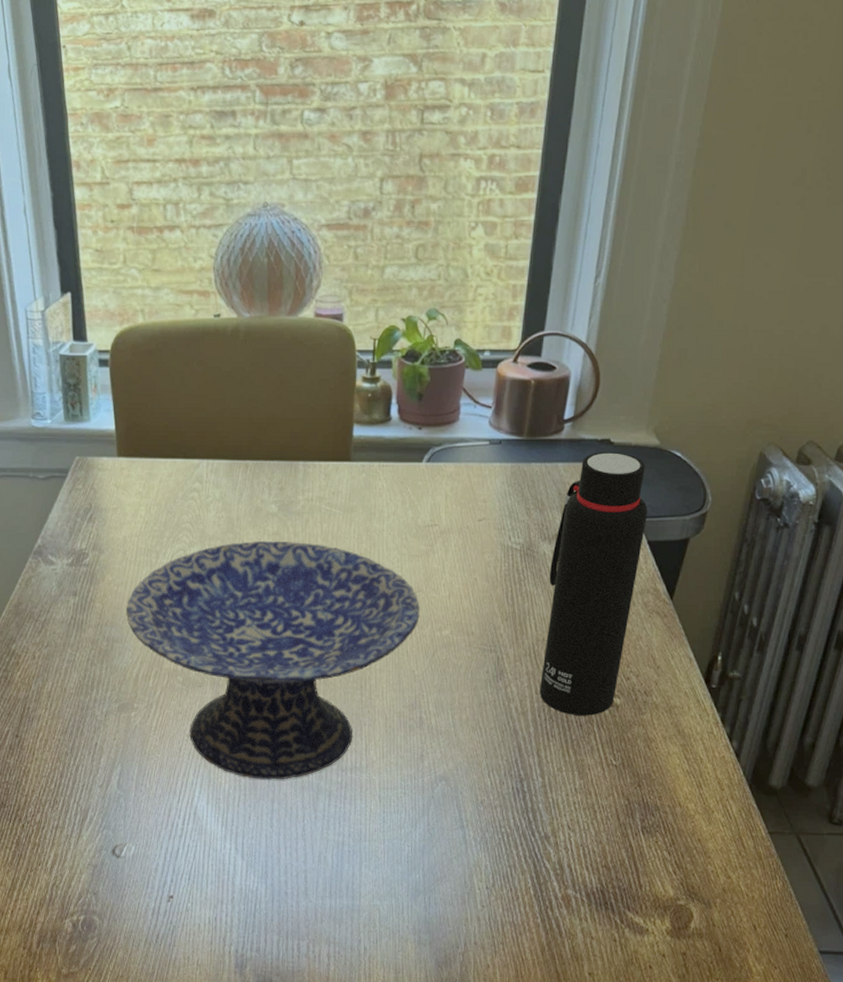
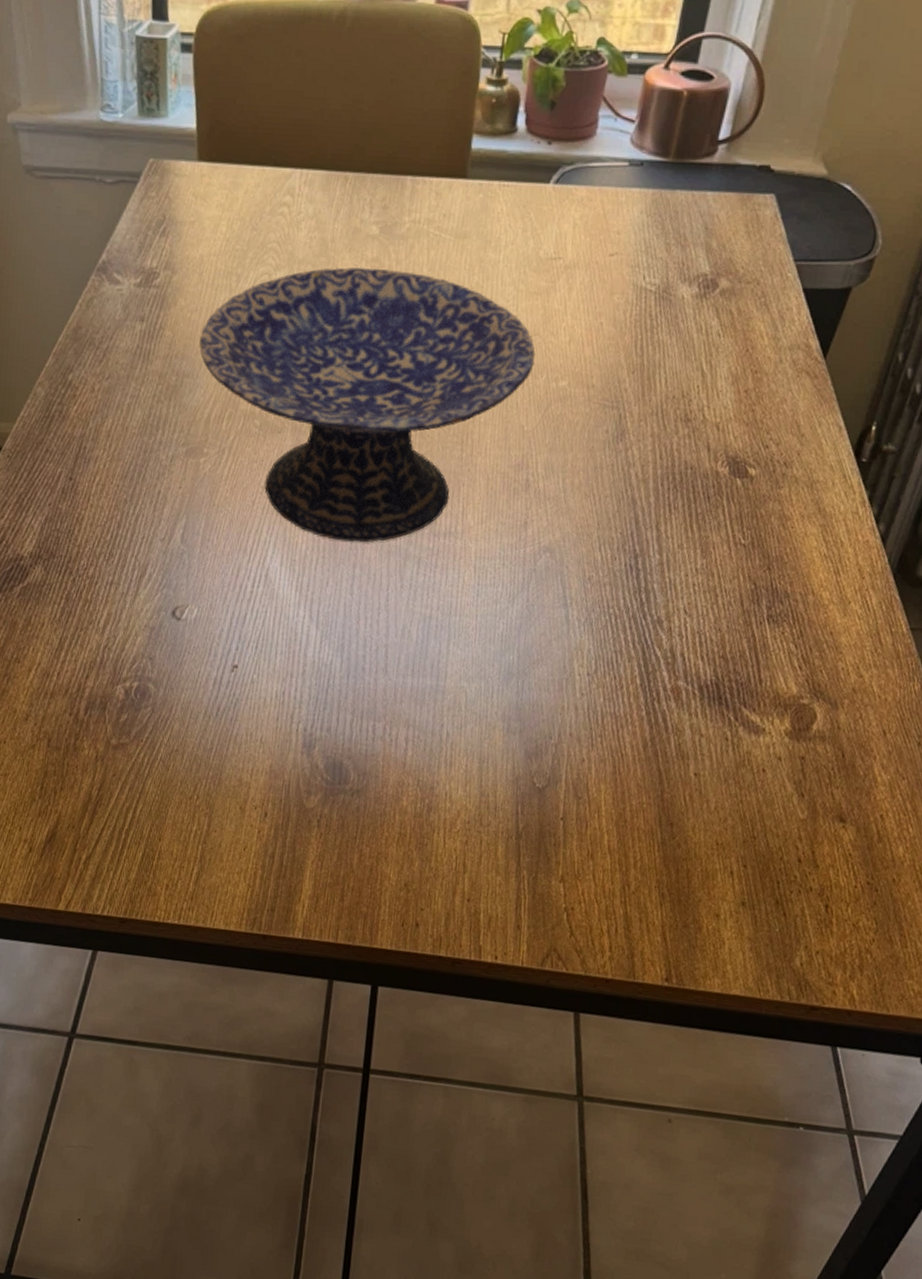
water bottle: present [539,451,648,716] -> none [664,180,808,487]

